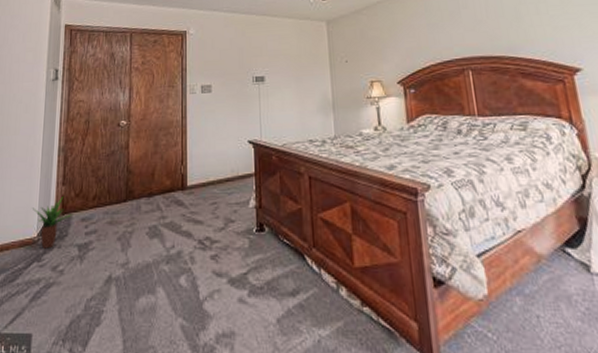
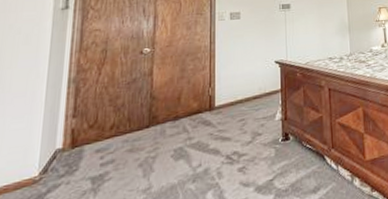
potted plant: present [32,195,74,249] -> none [32,128,86,188]

